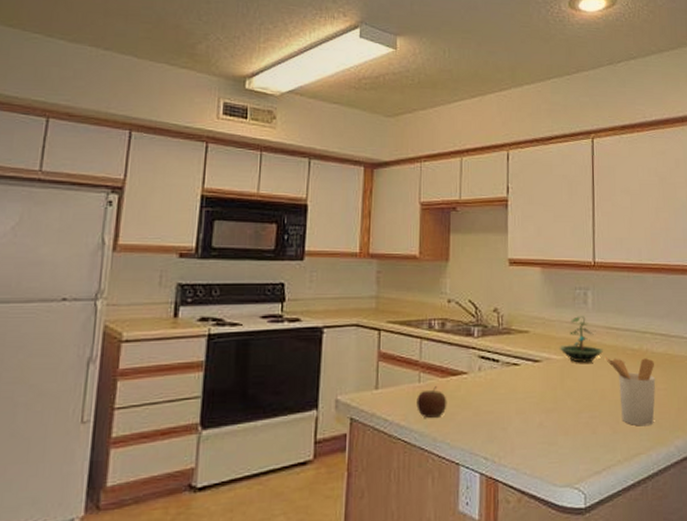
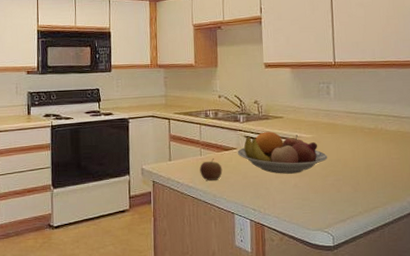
fruit bowl: none [468,351,581,409] -> present [237,132,327,174]
terrarium: present [559,316,603,363] -> none [308,104,344,140]
utensil holder: present [604,357,656,426] -> none [346,134,390,187]

